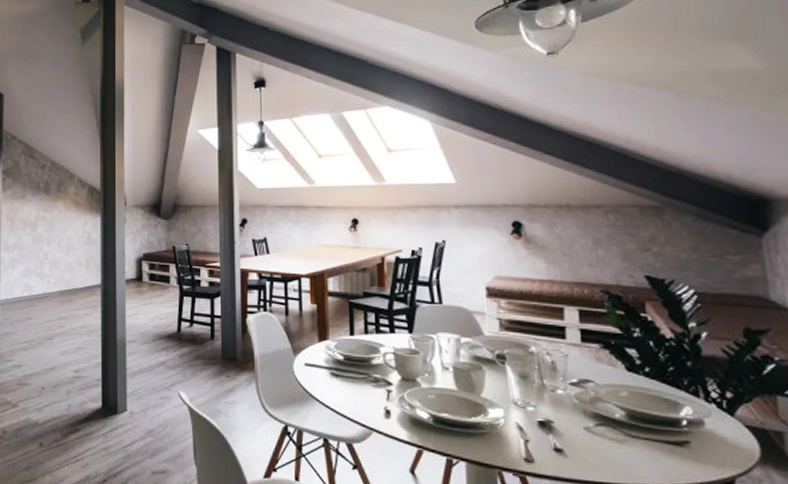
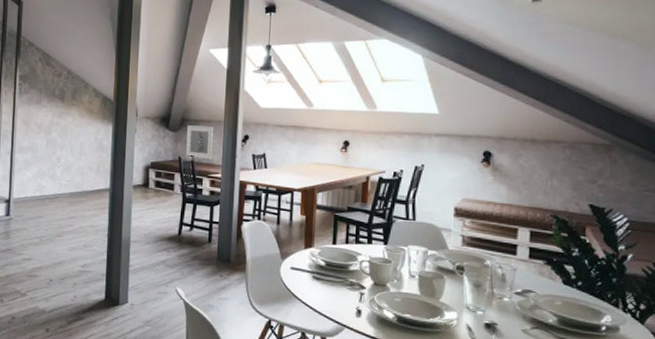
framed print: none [180,211,209,247] -> present [186,125,214,159]

